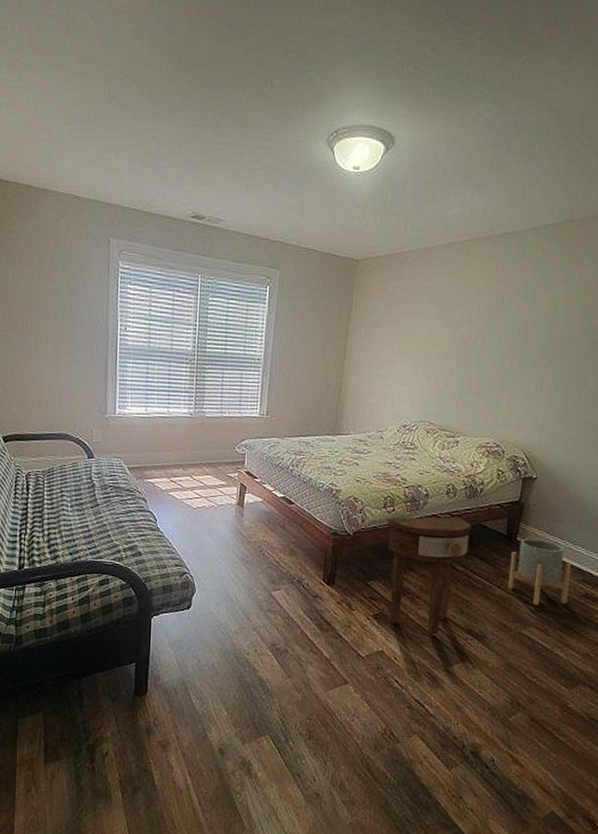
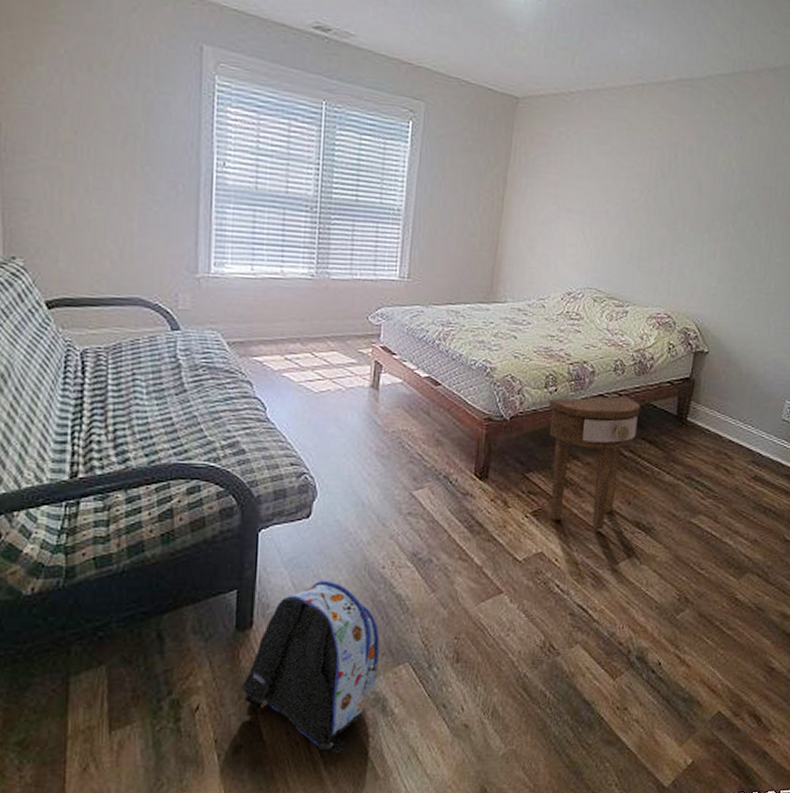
backpack: none [138,660,246,804] -> present [241,580,380,754]
planter: present [507,538,571,606] -> none [677,418,741,491]

